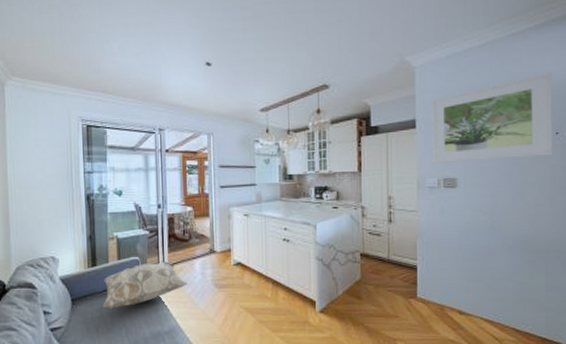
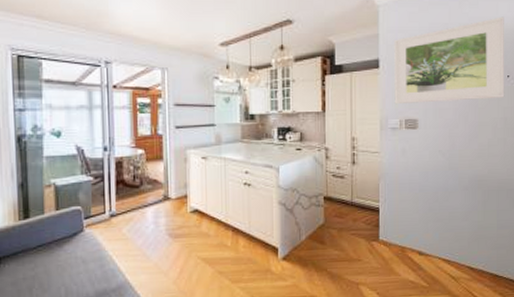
decorative pillow: present [103,262,188,309] -> none [37,211,138,267]

